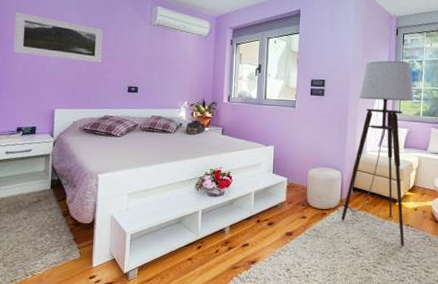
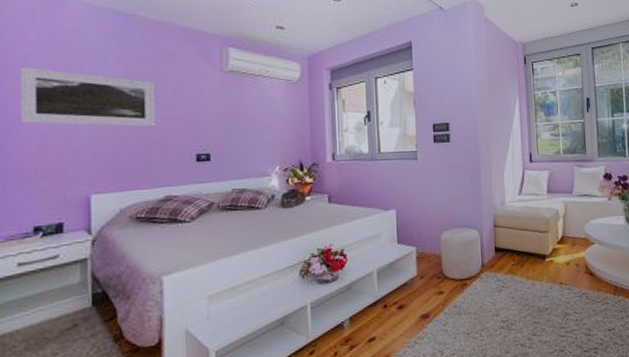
floor lamp: present [341,60,414,247] -> none [484,93,561,310]

